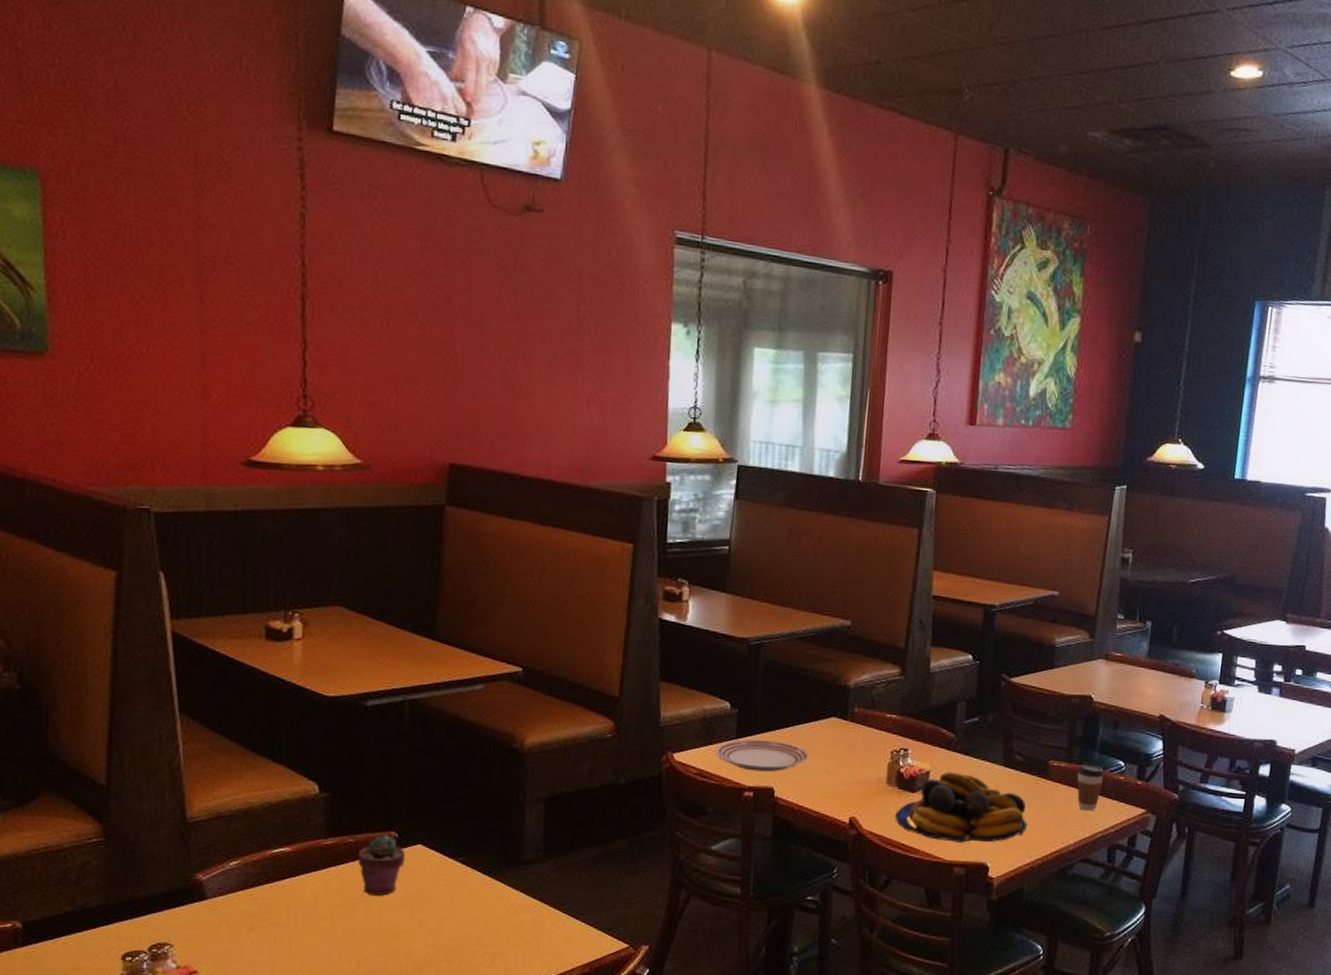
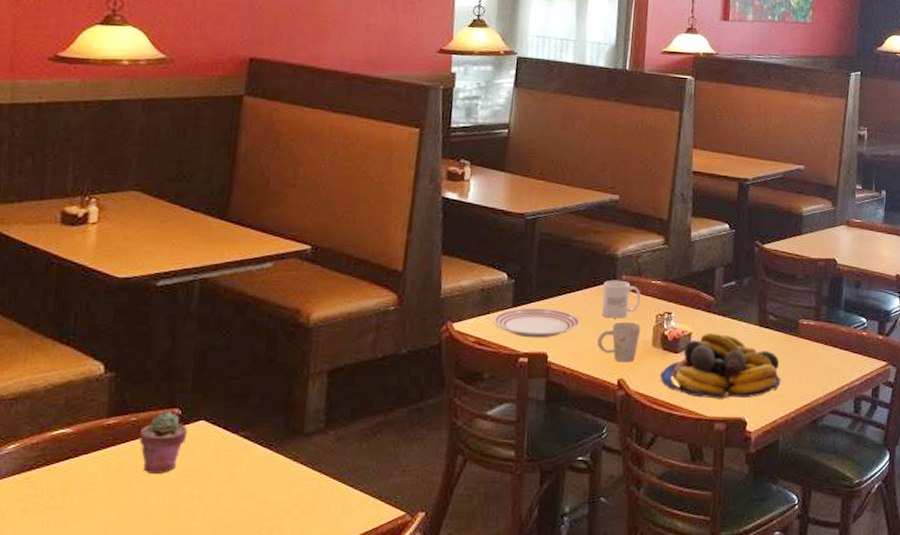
mug: none [827,756,875,801] -> present [597,321,641,363]
mug: none [832,712,875,754] -> present [601,280,641,319]
coffee cup: present [1077,764,1105,811] -> none [824,322,849,365]

